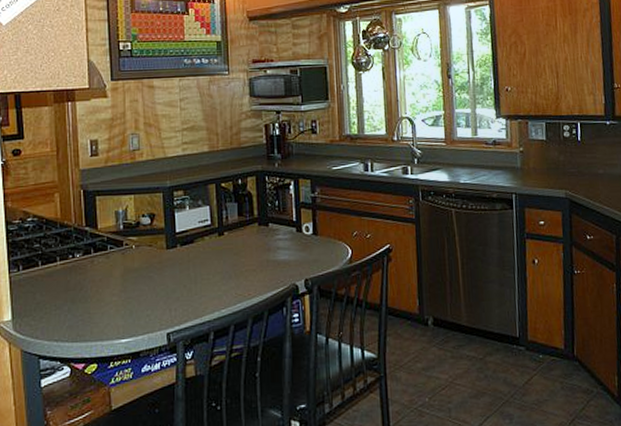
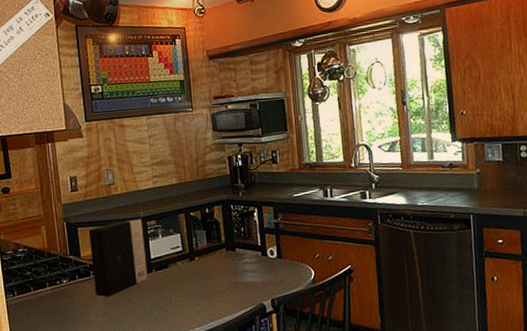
book: none [108,189,172,274] -> present [88,219,148,297]

